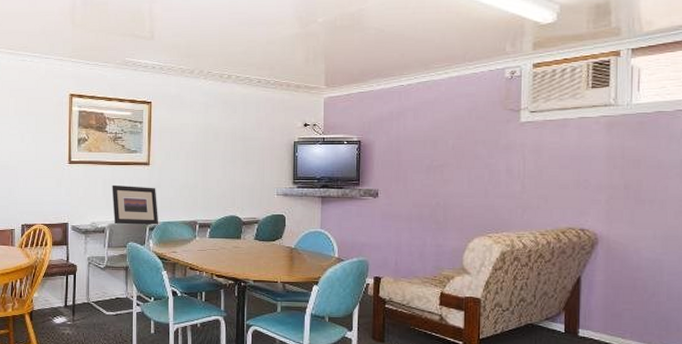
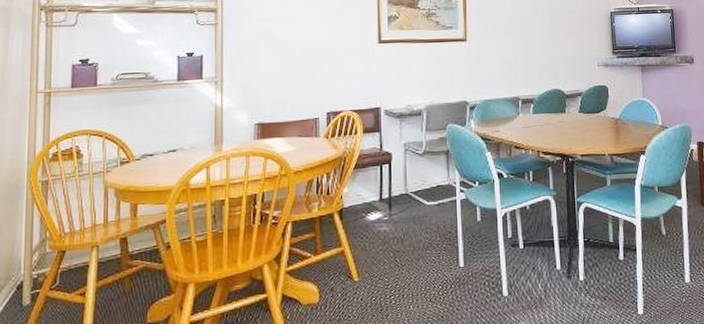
picture frame: present [112,184,159,225] -> none [427,63,480,106]

